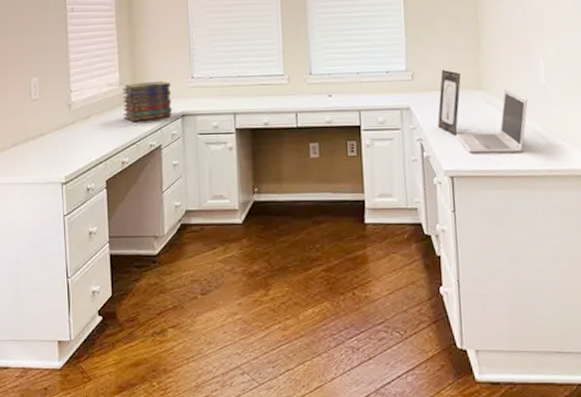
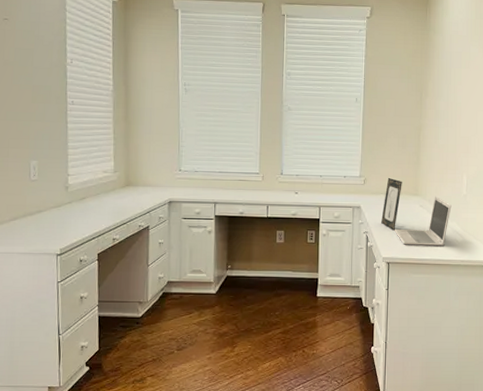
book stack: present [123,80,172,121] -> none [116,171,161,205]

